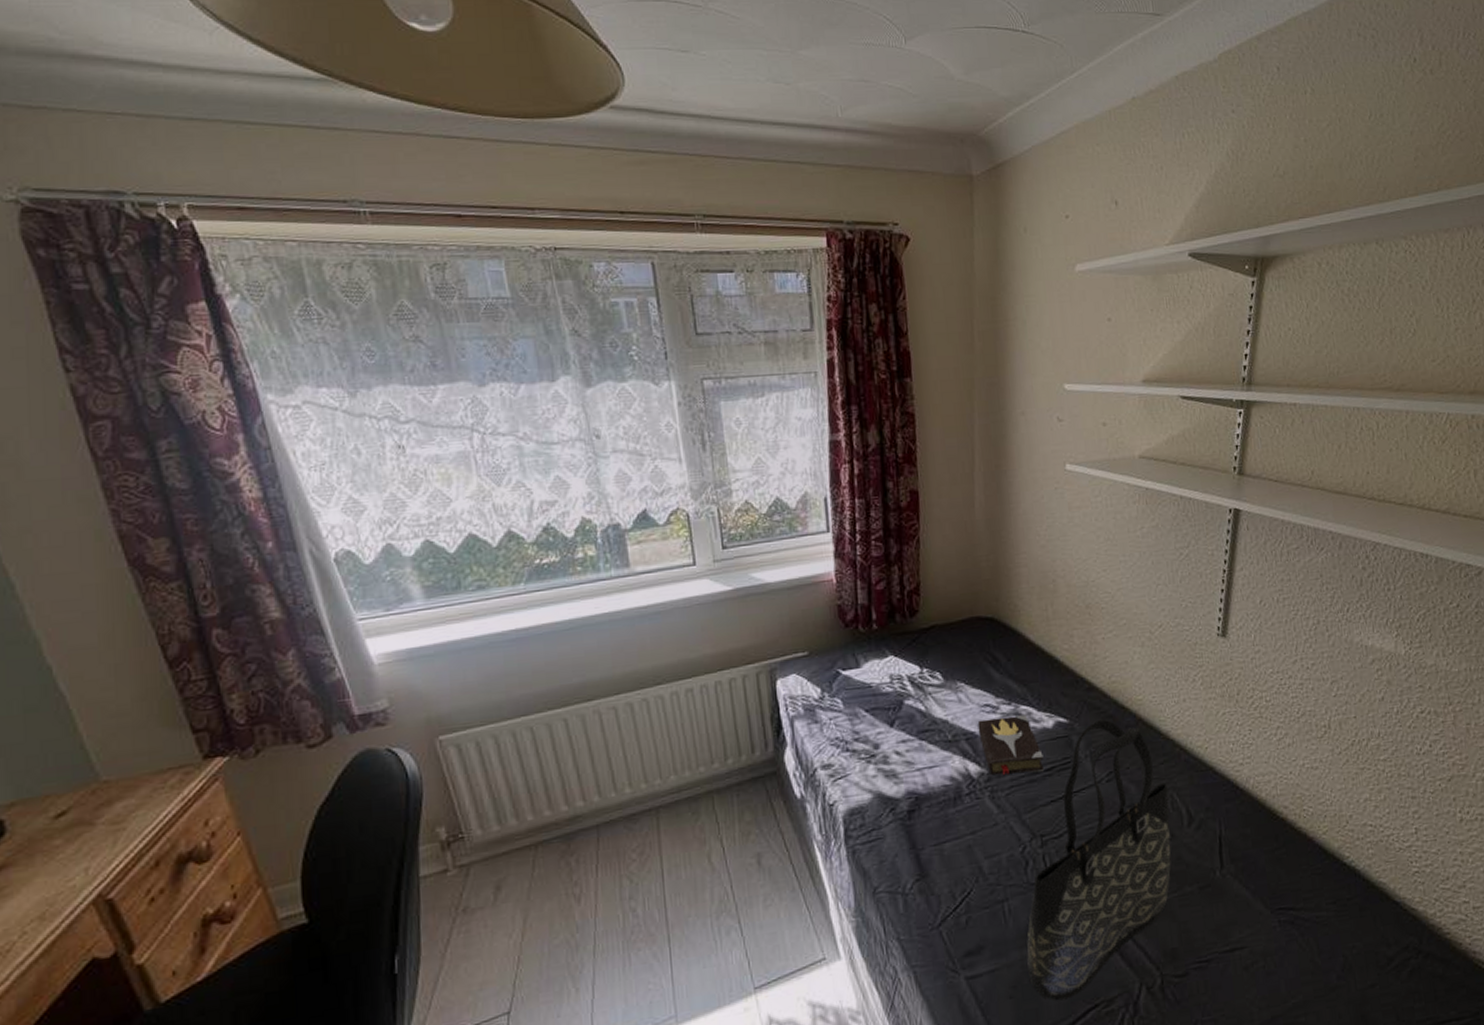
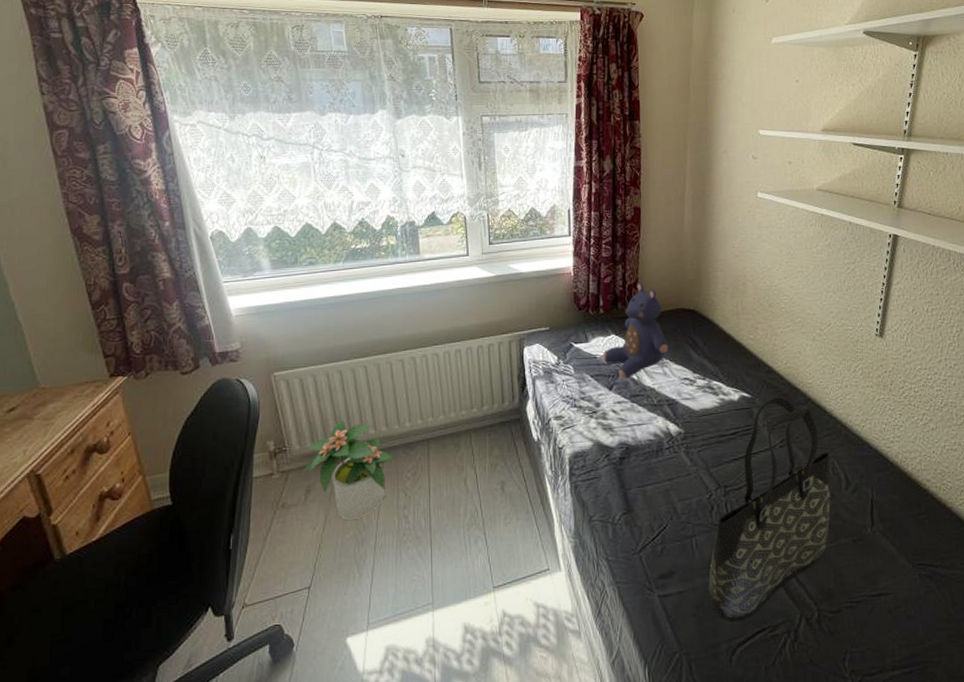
potted plant: none [487,789,616,921] -> present [302,418,397,520]
teddy bear: none [879,586,963,711] -> present [603,282,669,379]
hardback book: present [977,715,1044,776] -> none [678,388,730,436]

